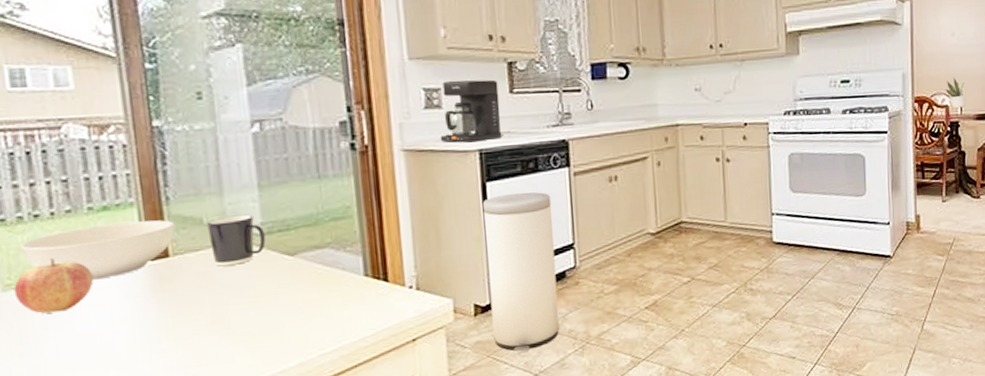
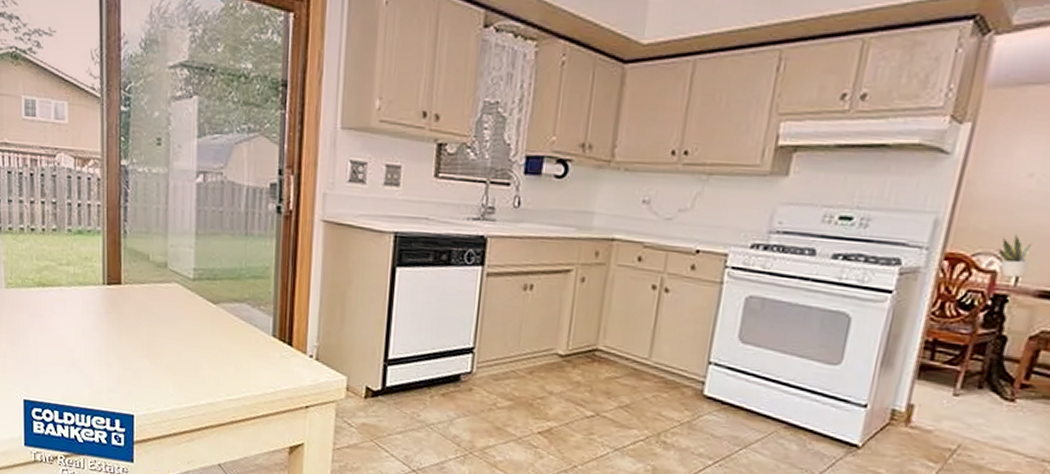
fruit: present [13,258,94,314] -> none [13,267,66,314]
bowl: present [20,220,175,280] -> none [20,246,129,293]
mug: present [207,214,266,266] -> none [152,257,196,303]
coffee maker: present [440,79,502,143] -> none [359,155,424,224]
pedal bin: present [482,192,560,355] -> none [379,283,459,448]

